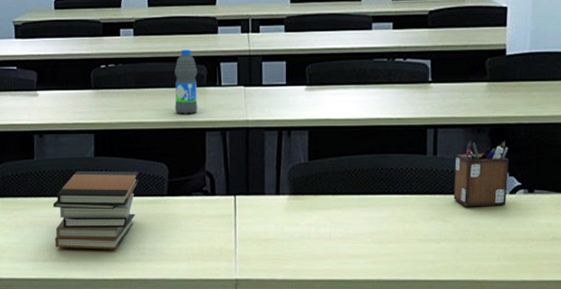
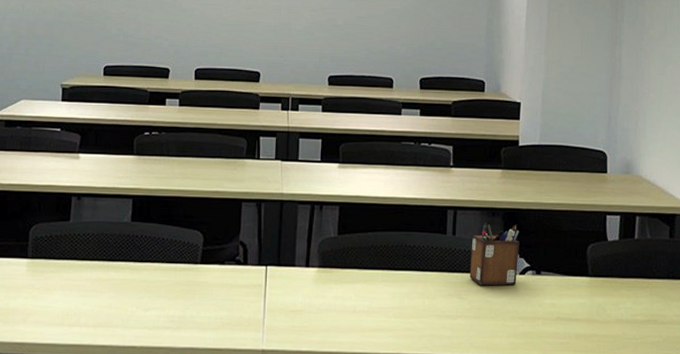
book stack: present [53,170,139,250] -> none [83,234,174,316]
water bottle: present [174,49,198,114] -> none [213,122,238,184]

